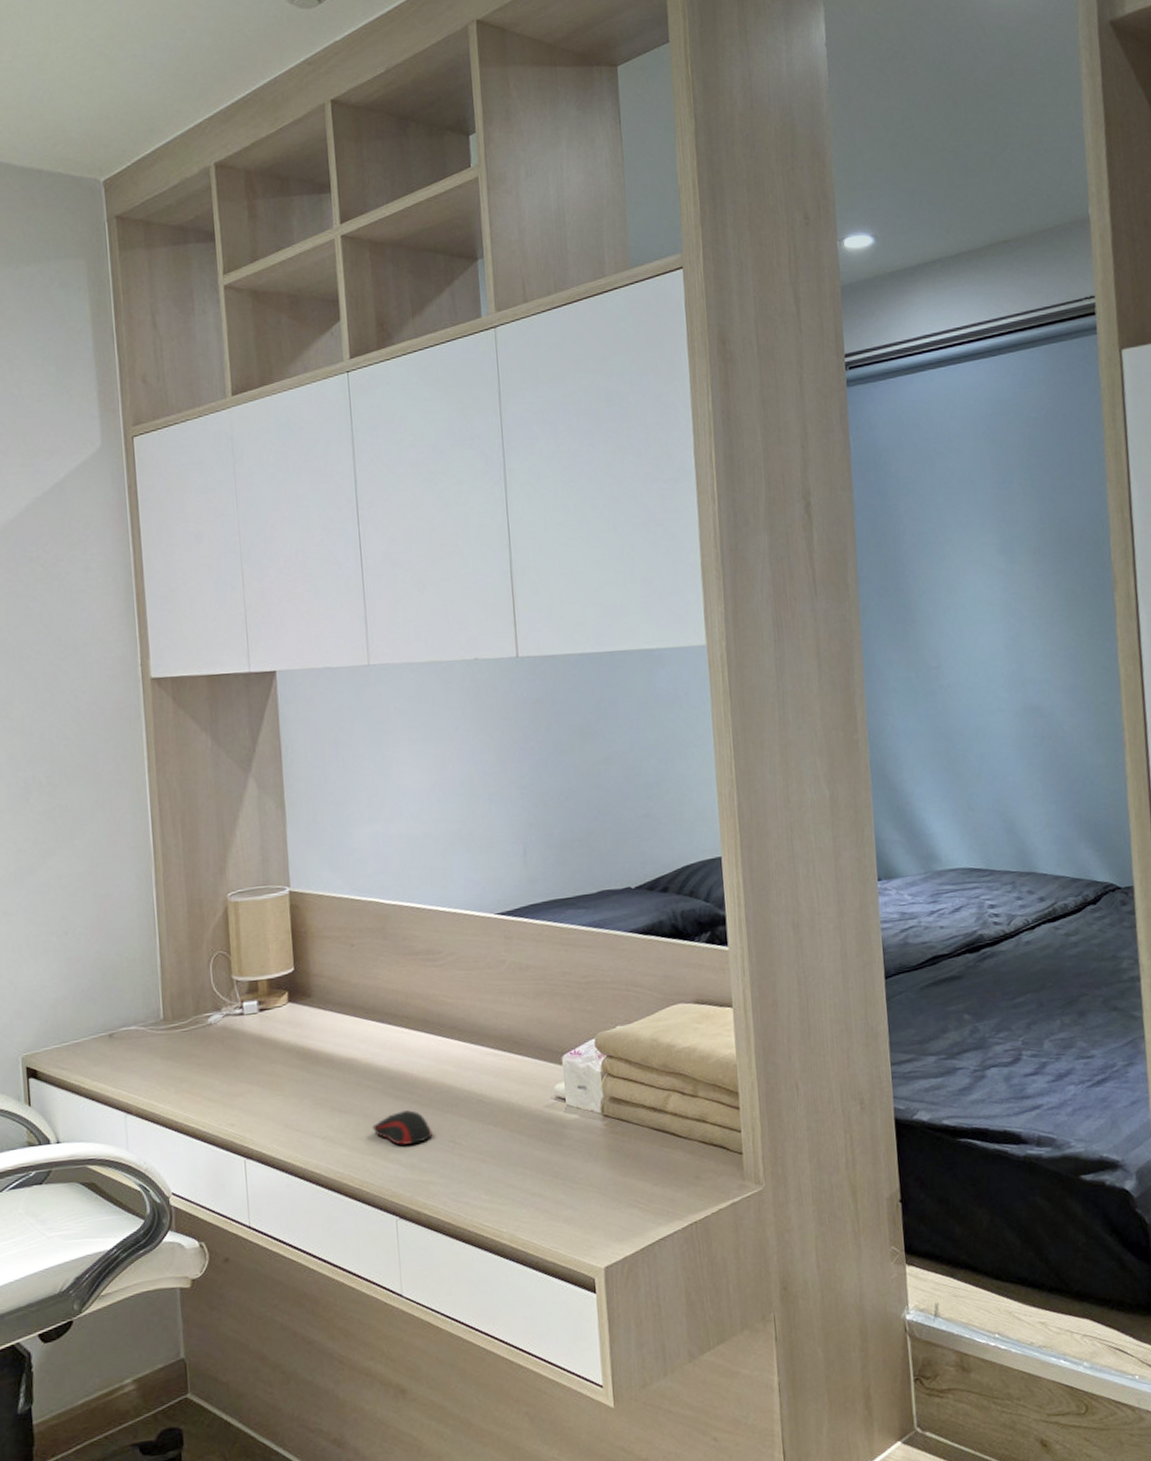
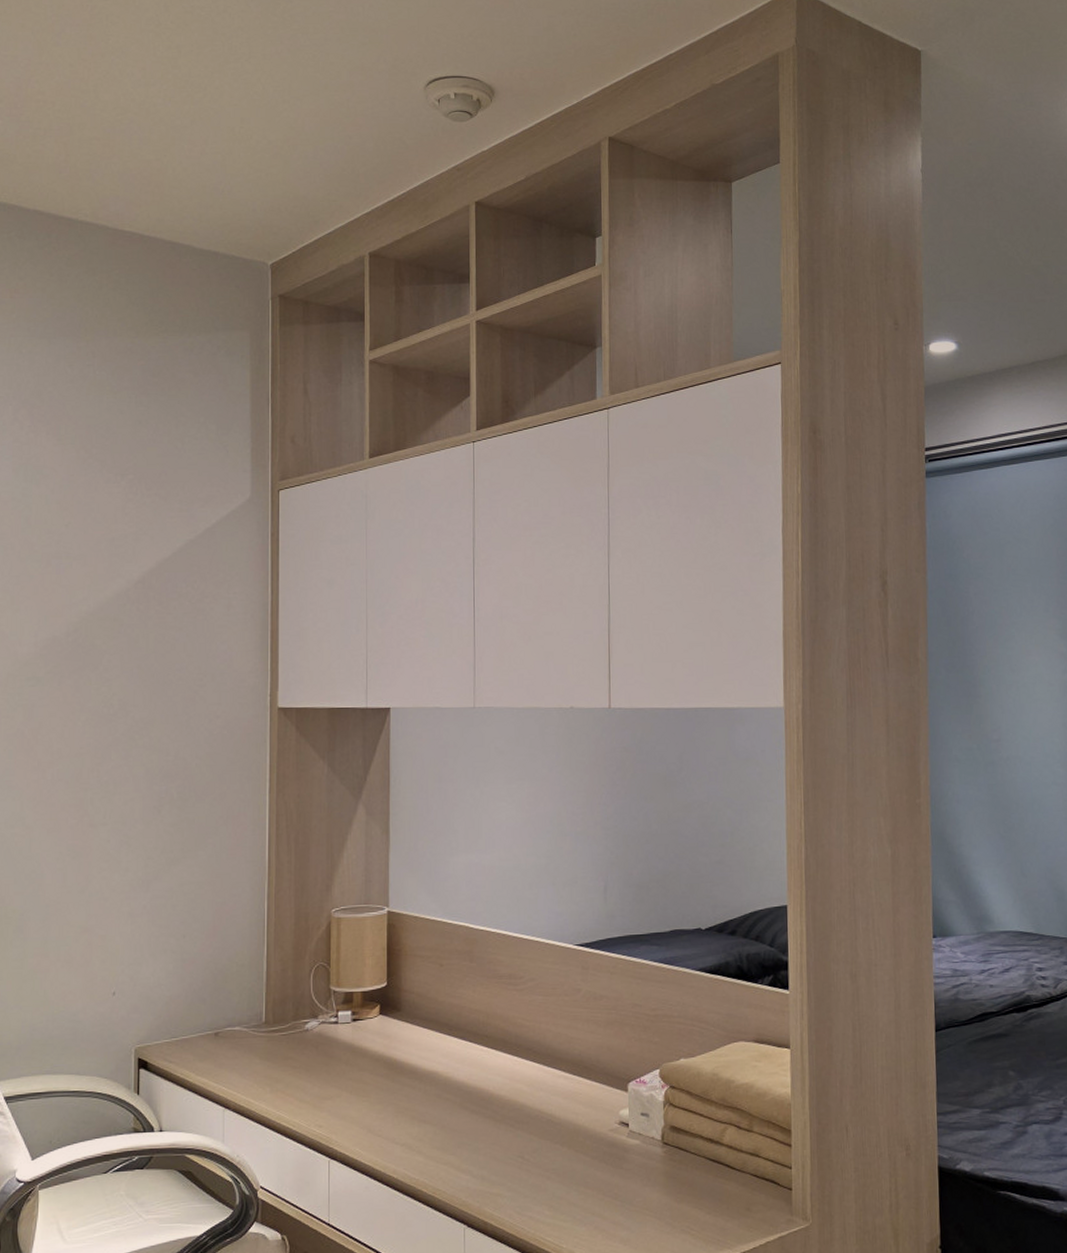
computer mouse: present [372,1110,433,1145] -> none [448,1124,503,1157]

